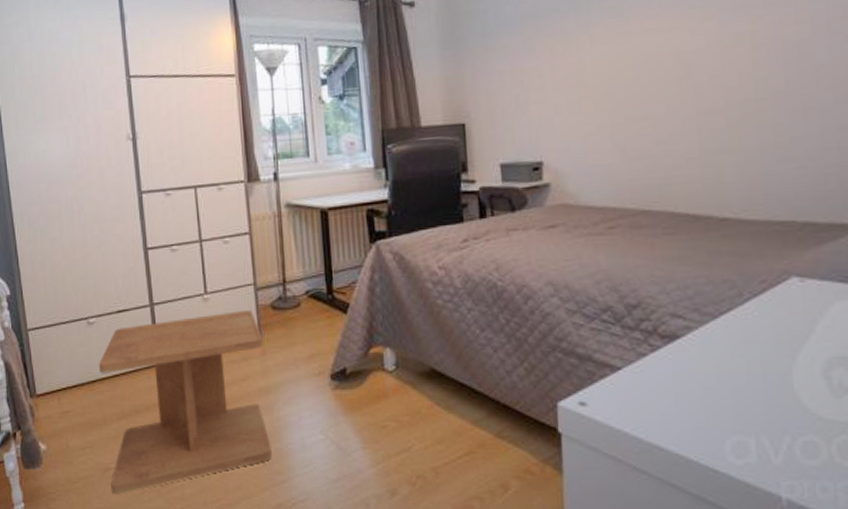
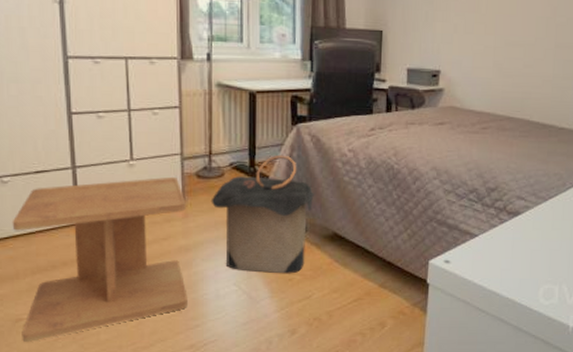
laundry hamper: none [288,278,405,420] -> present [211,154,315,274]

